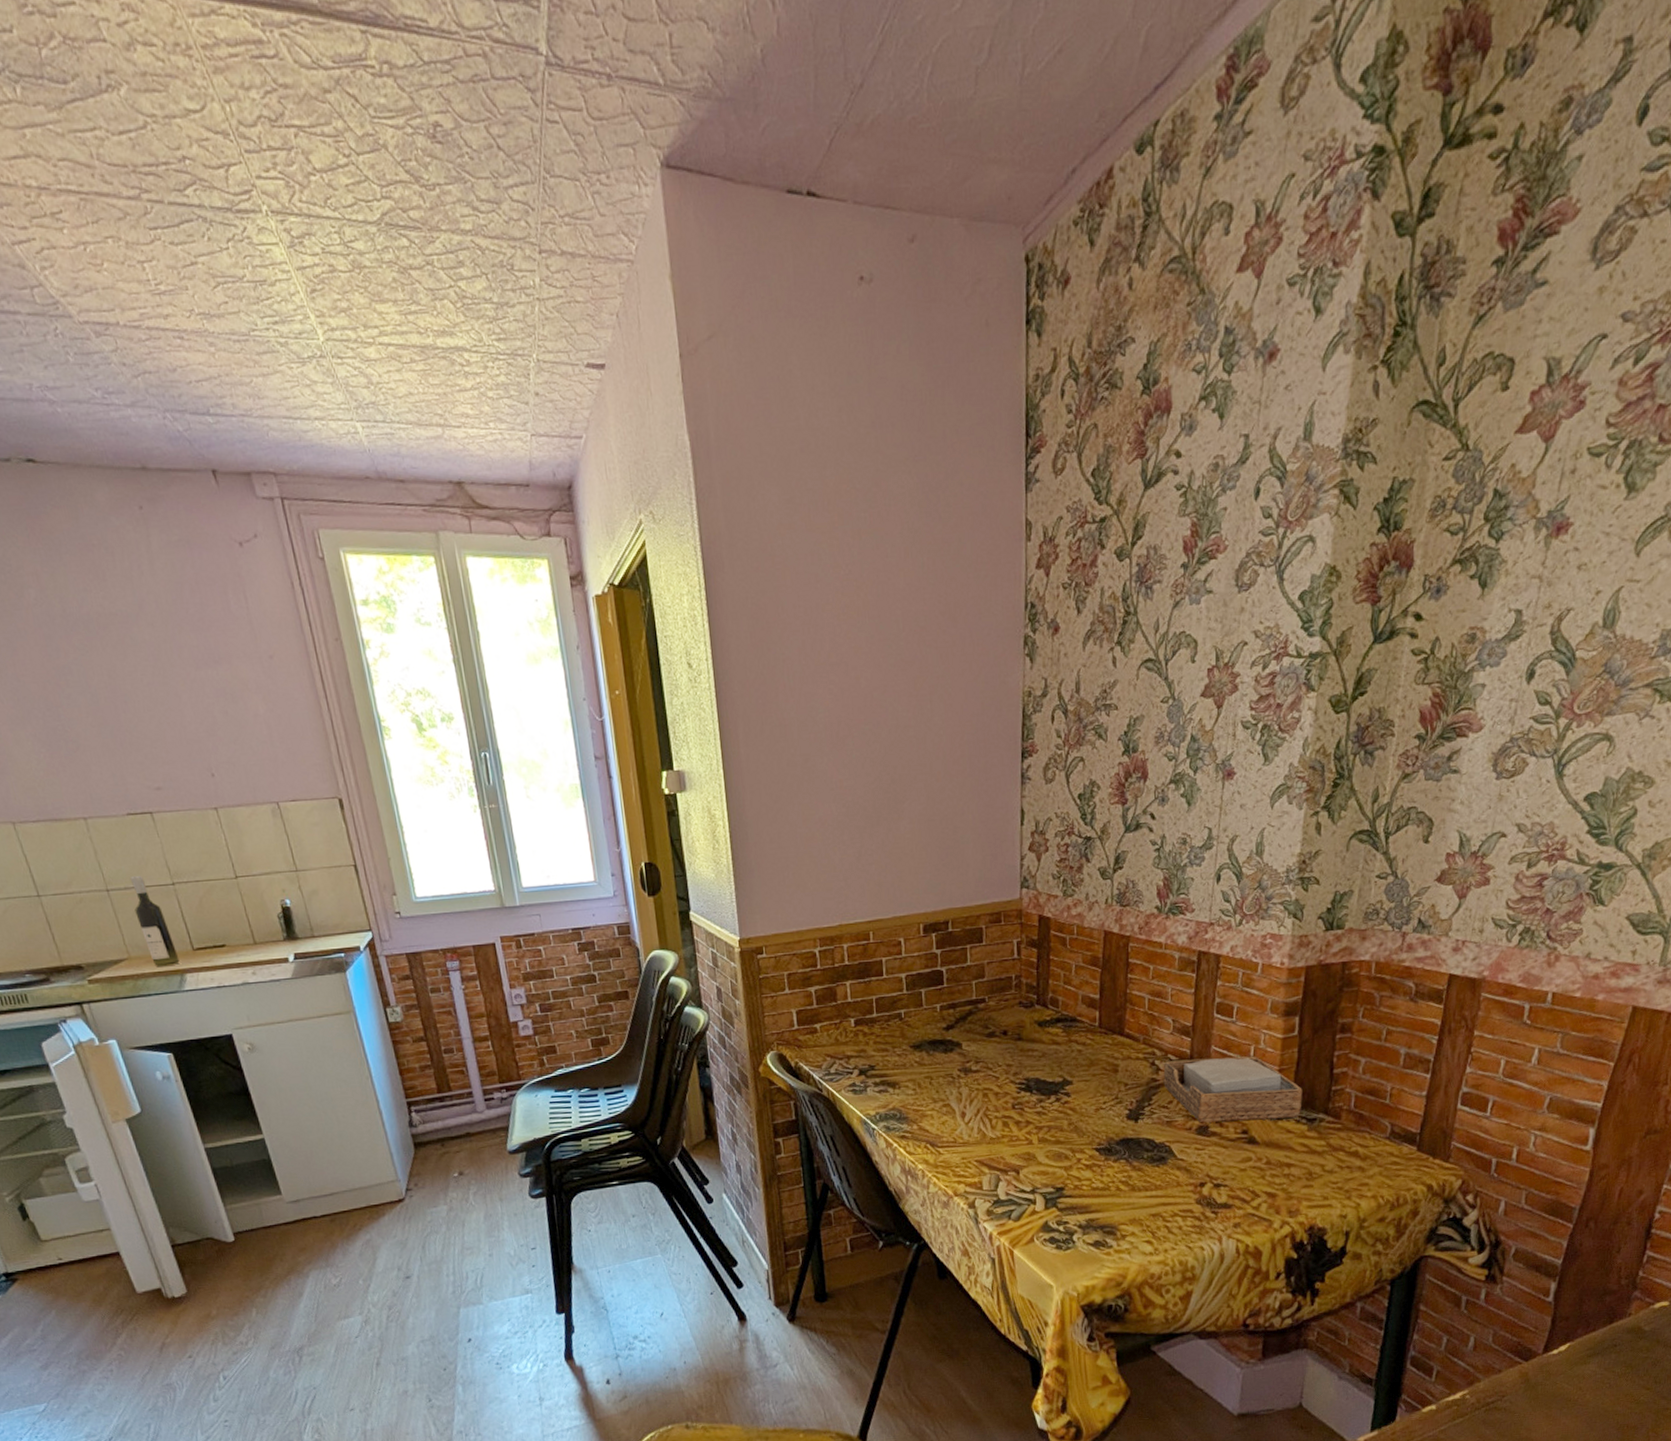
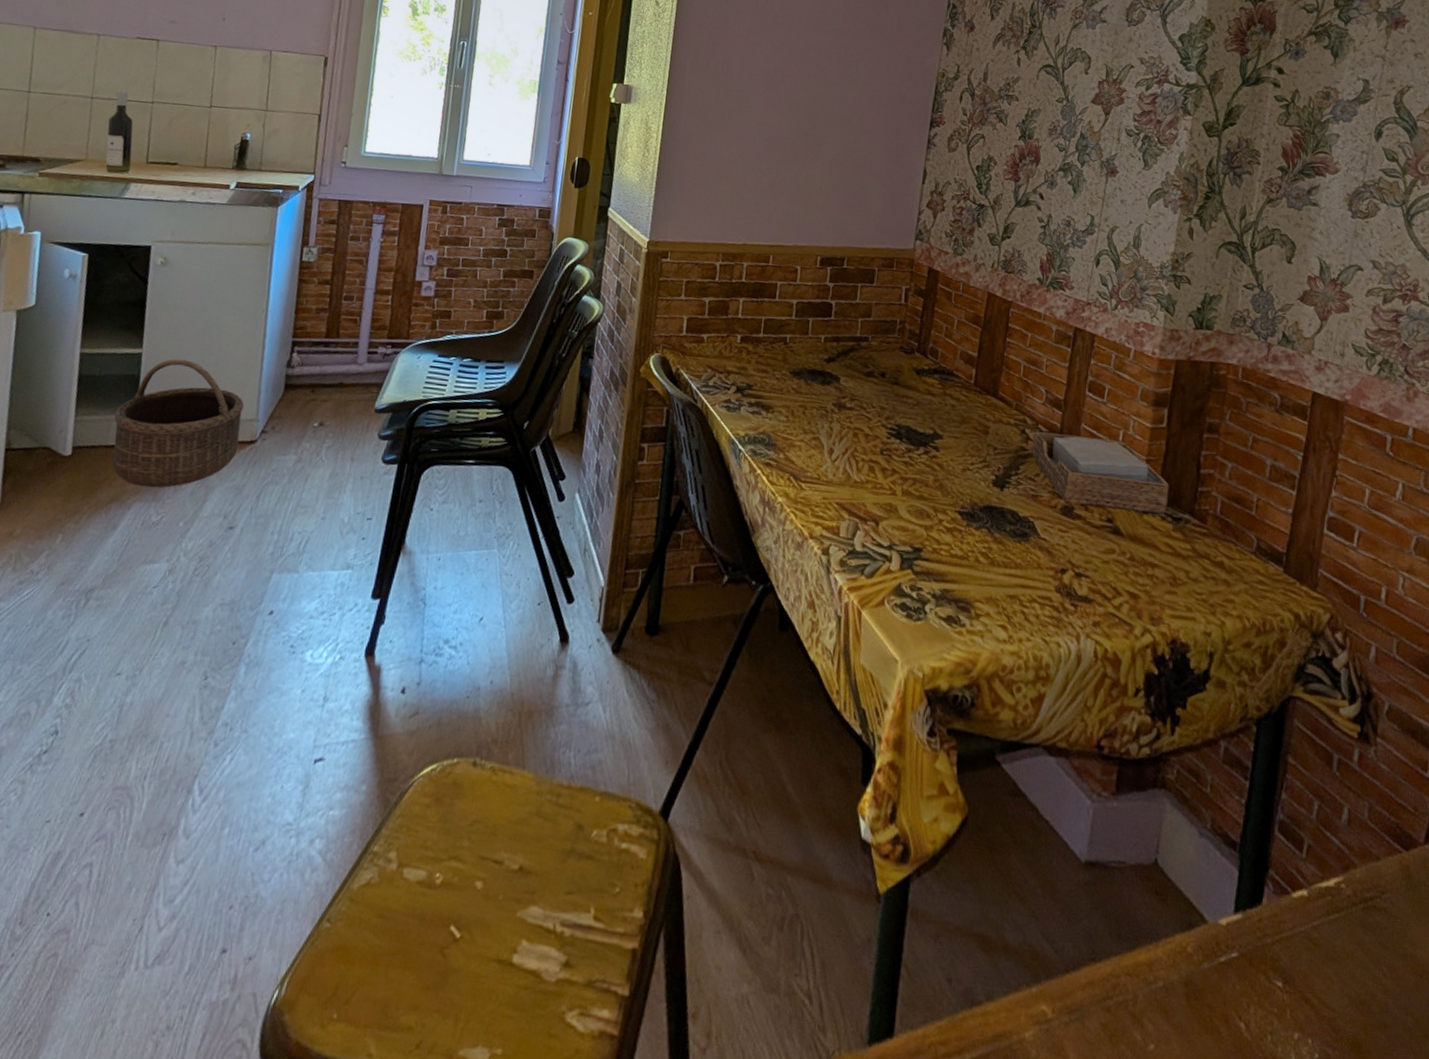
basket: none [260,1137,390,1257] -> present [112,358,244,488]

